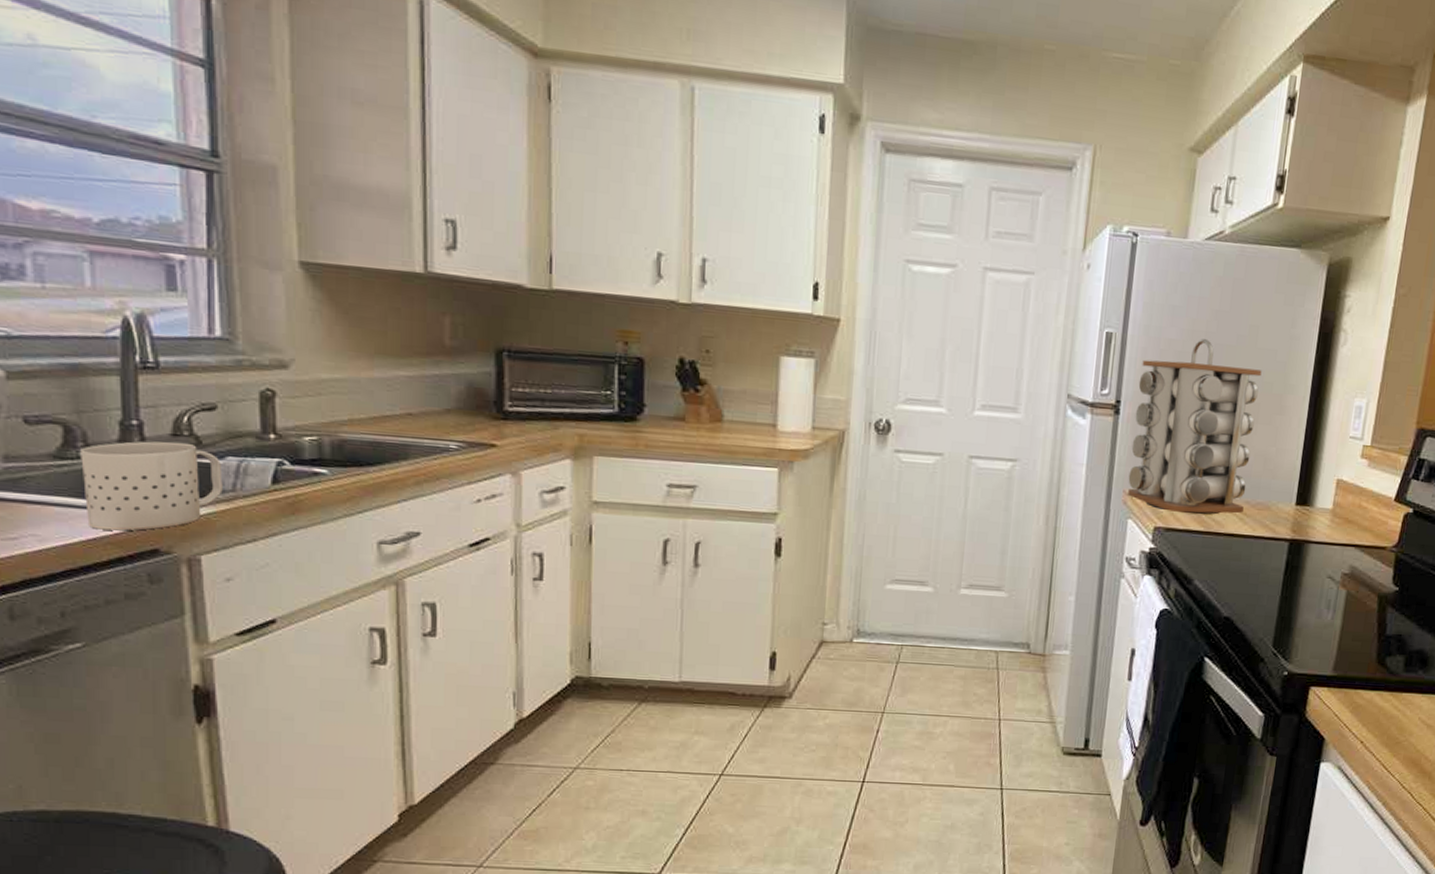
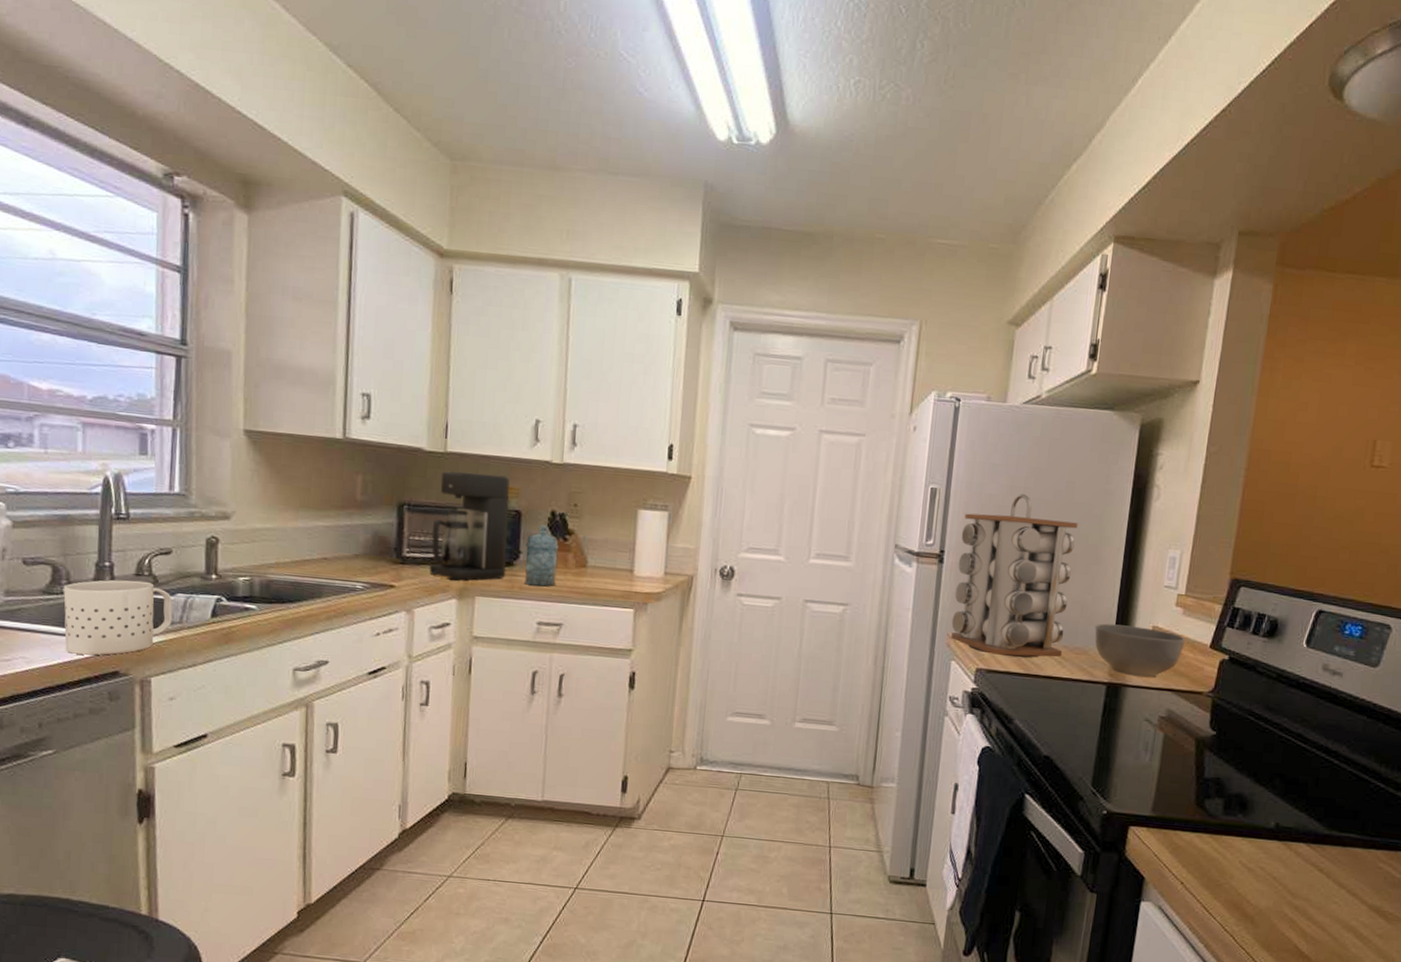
coffee maker: none [536,311,630,438] -> present [429,470,510,581]
canister: none [650,374,689,444] -> present [525,524,559,587]
bowl: none [1277,477,1370,534] -> present [1094,623,1185,678]

